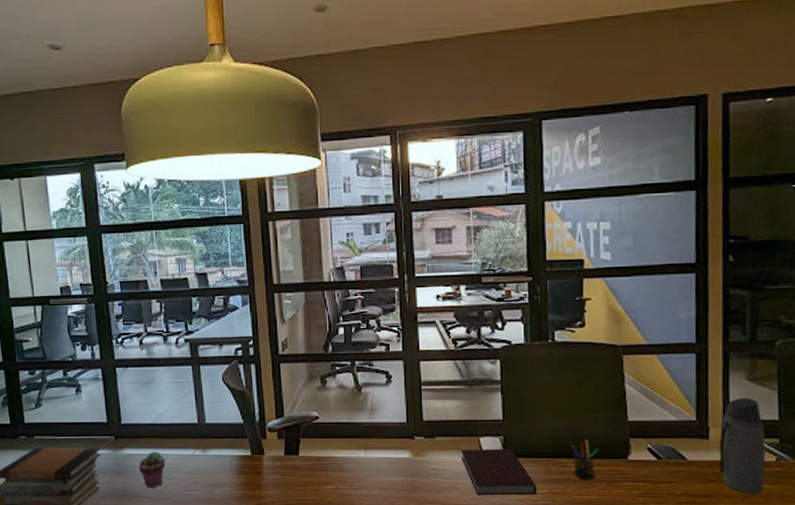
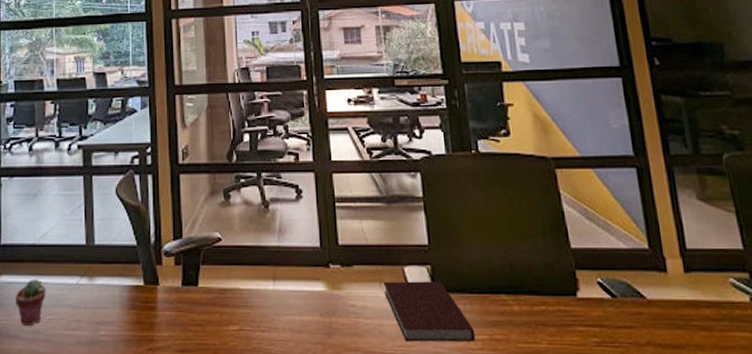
pen holder: present [570,440,599,480] -> none [508,271,543,322]
water bottle: present [719,397,766,494] -> none [677,221,742,345]

